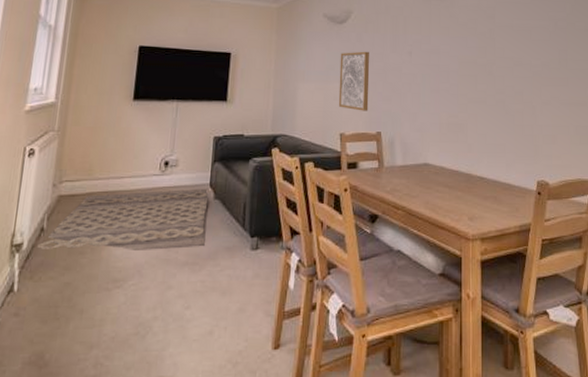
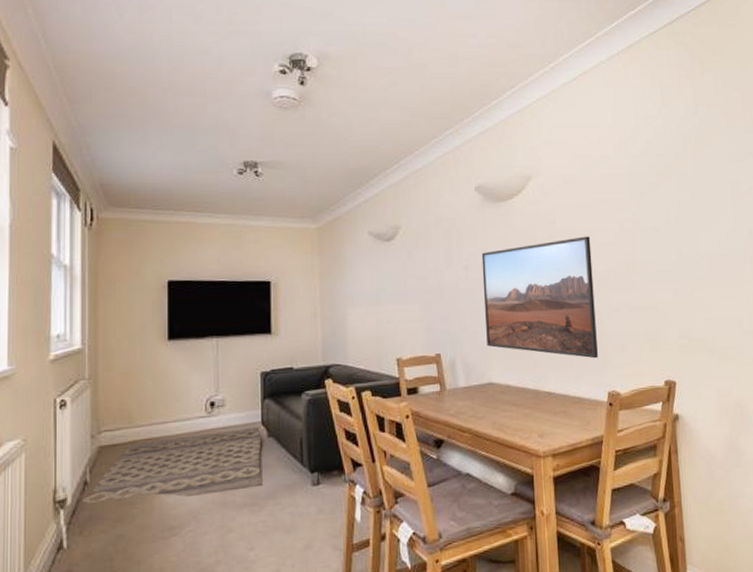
wall art: present [338,51,370,111] -> none [390,269,425,334]
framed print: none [424,32,529,148] -> present [481,236,598,359]

